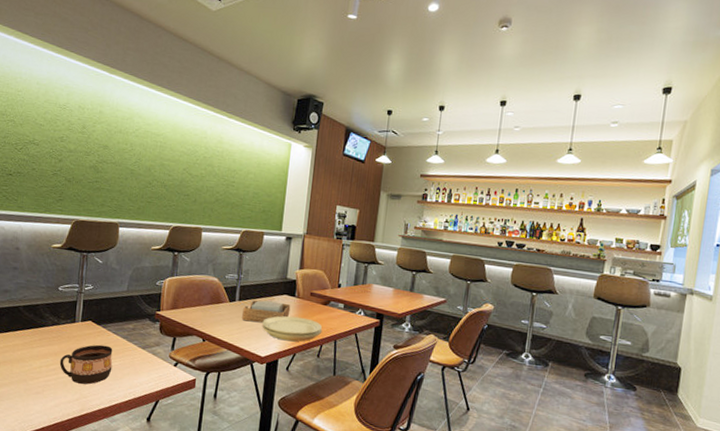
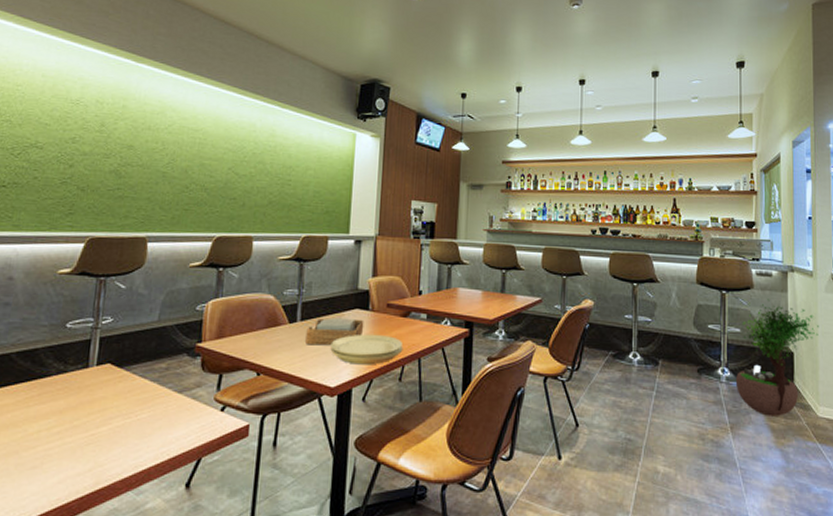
cup: present [59,344,113,385] -> none [65,393,140,448]
potted tree: none [620,317,712,423] -> present [736,299,820,416]

